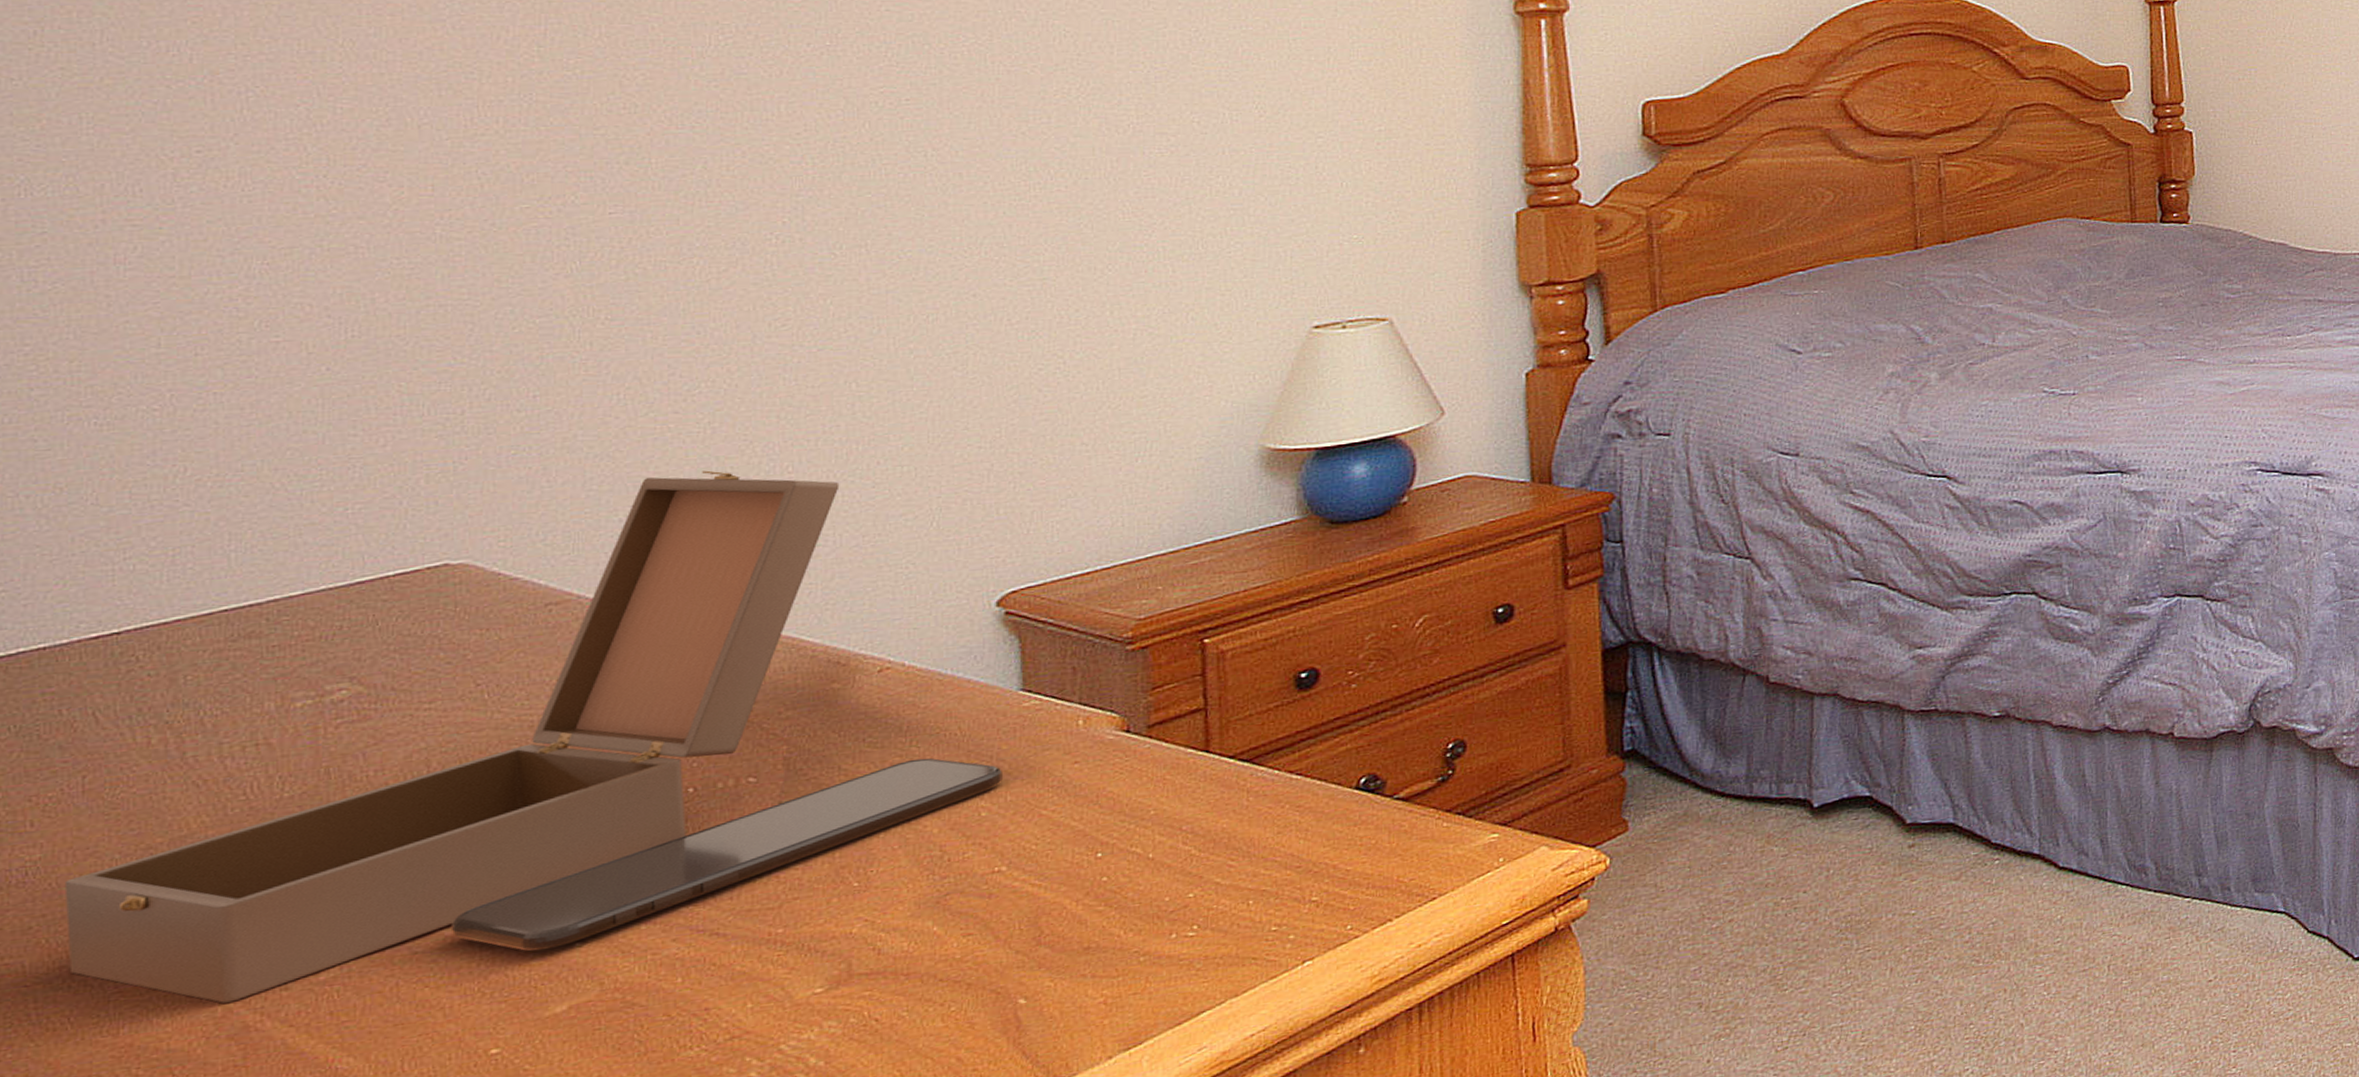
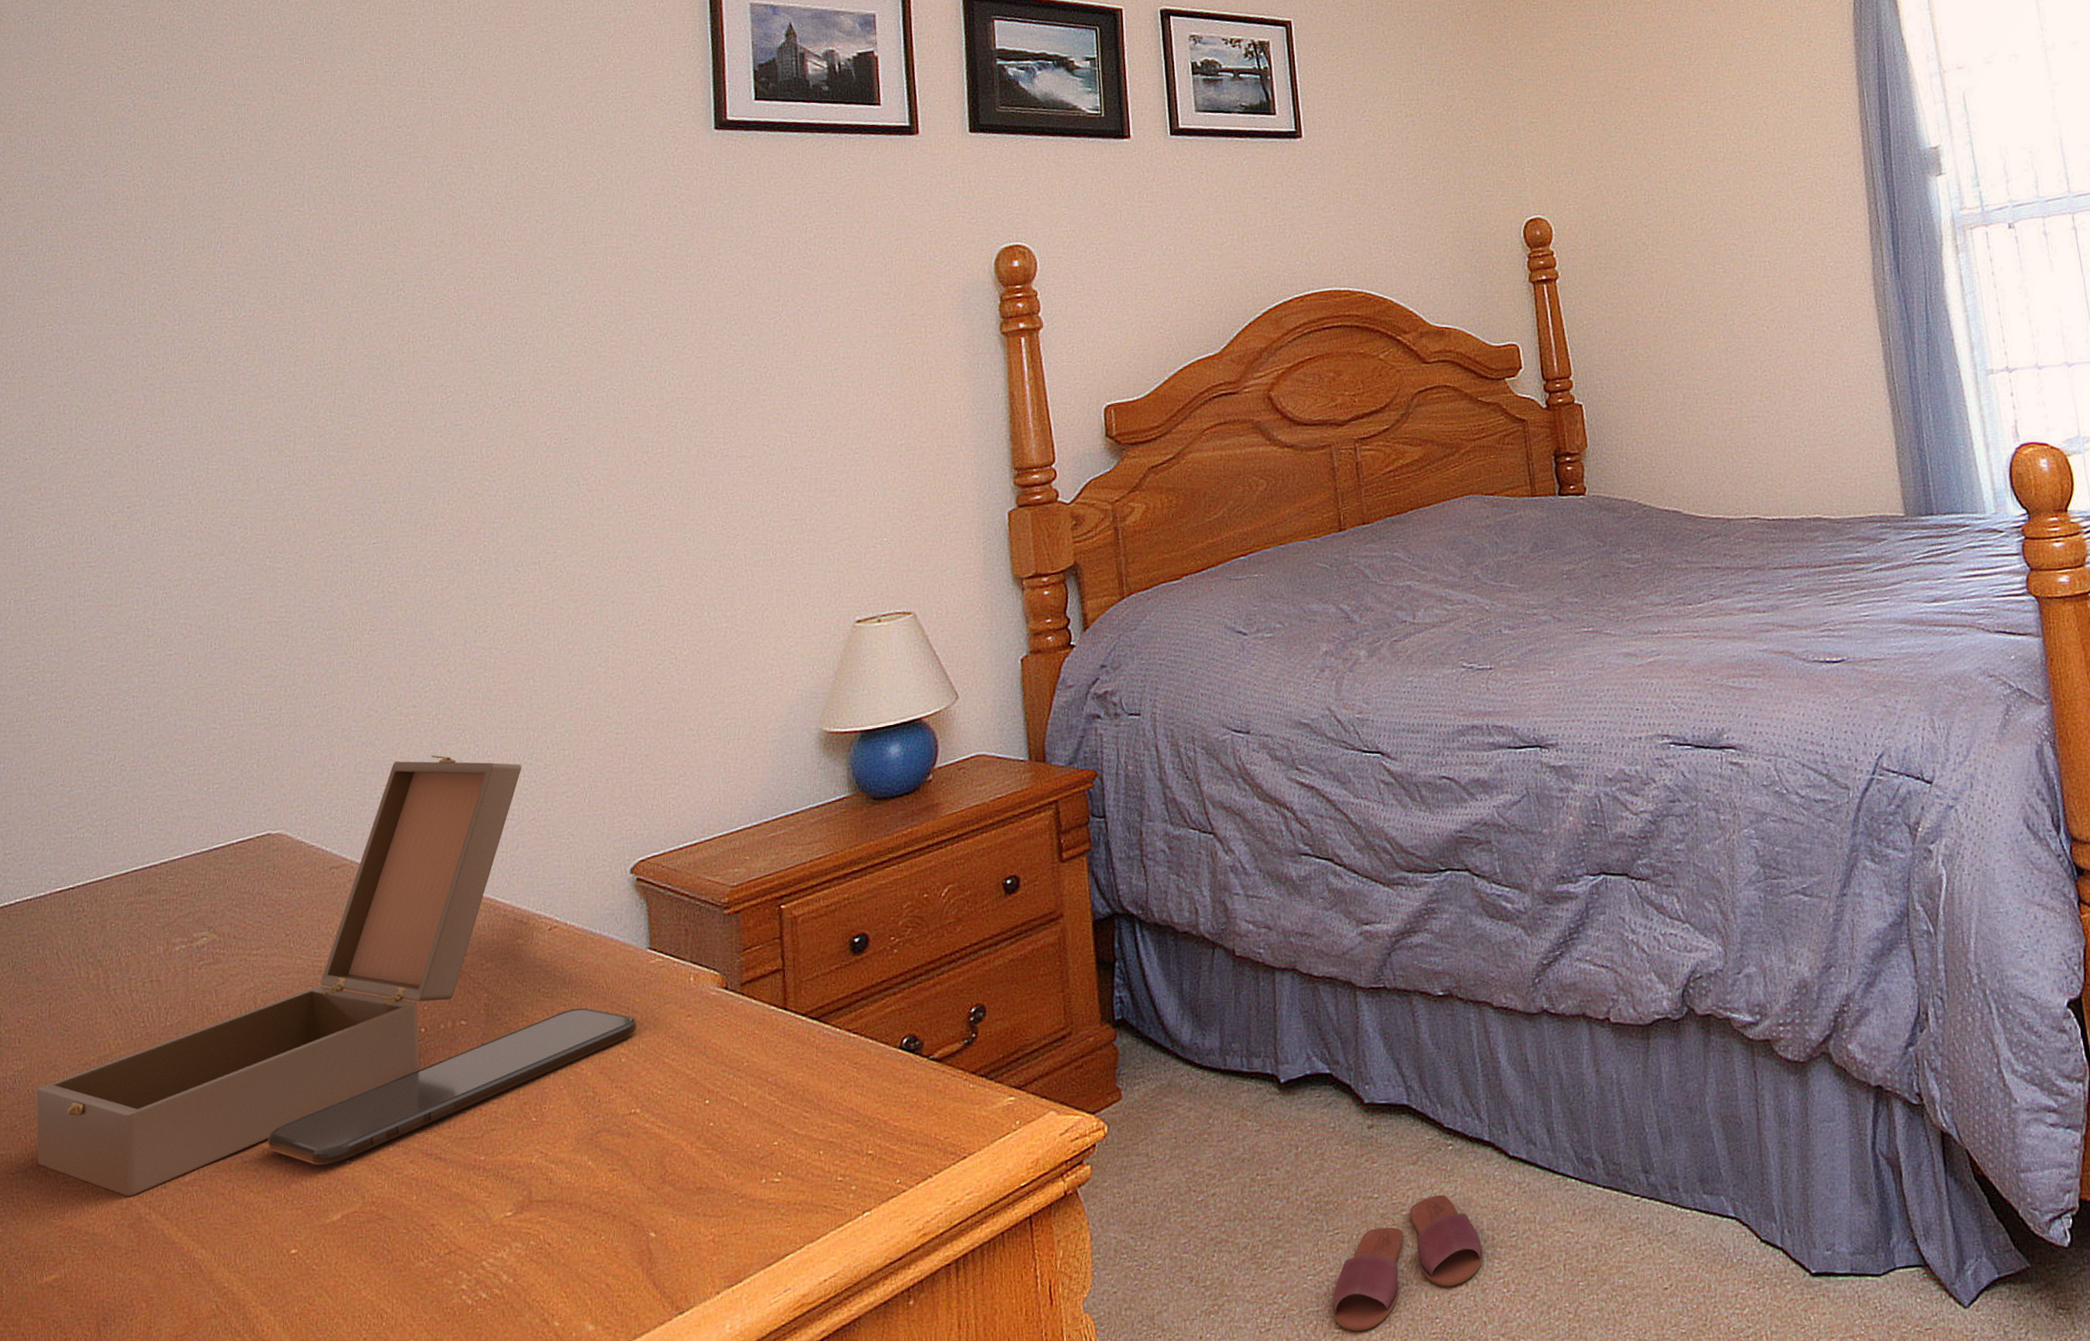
slippers: none [1858,907,2024,1043] -> present [1332,1194,1483,1332]

